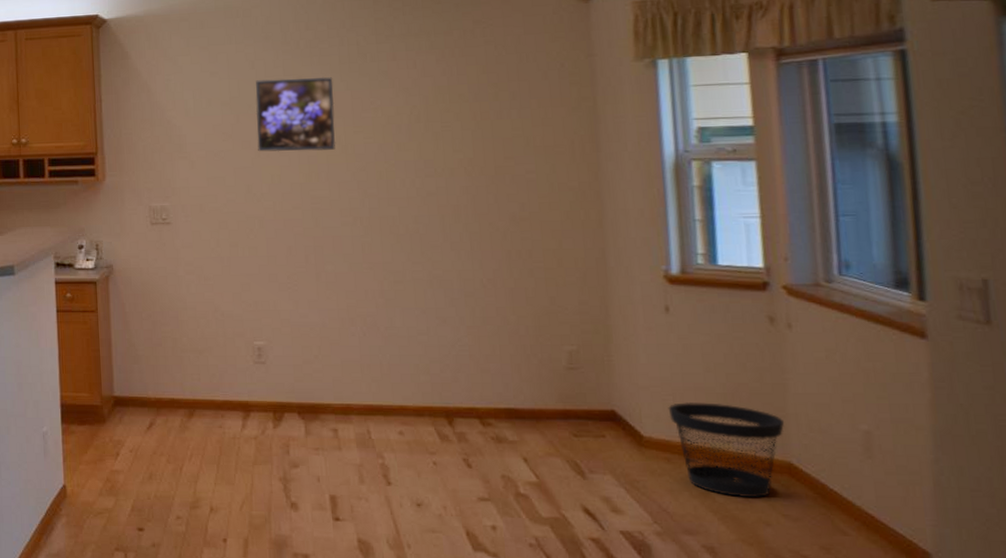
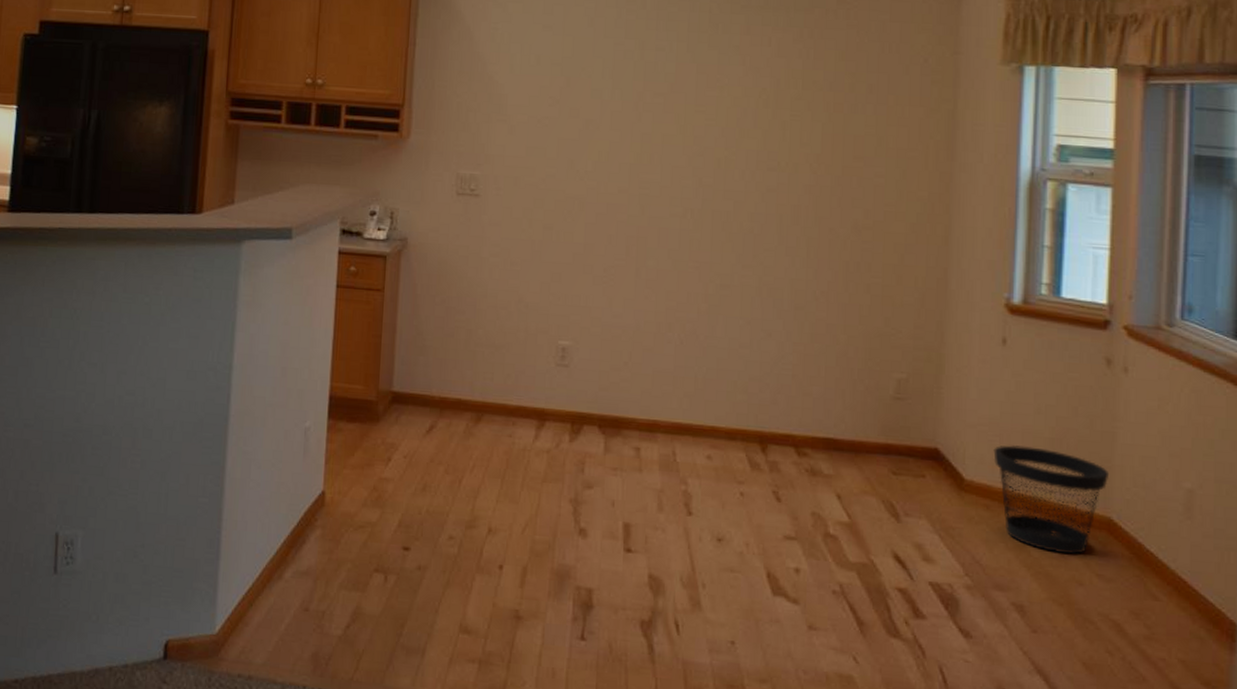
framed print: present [255,76,336,152] -> none [587,40,679,129]

